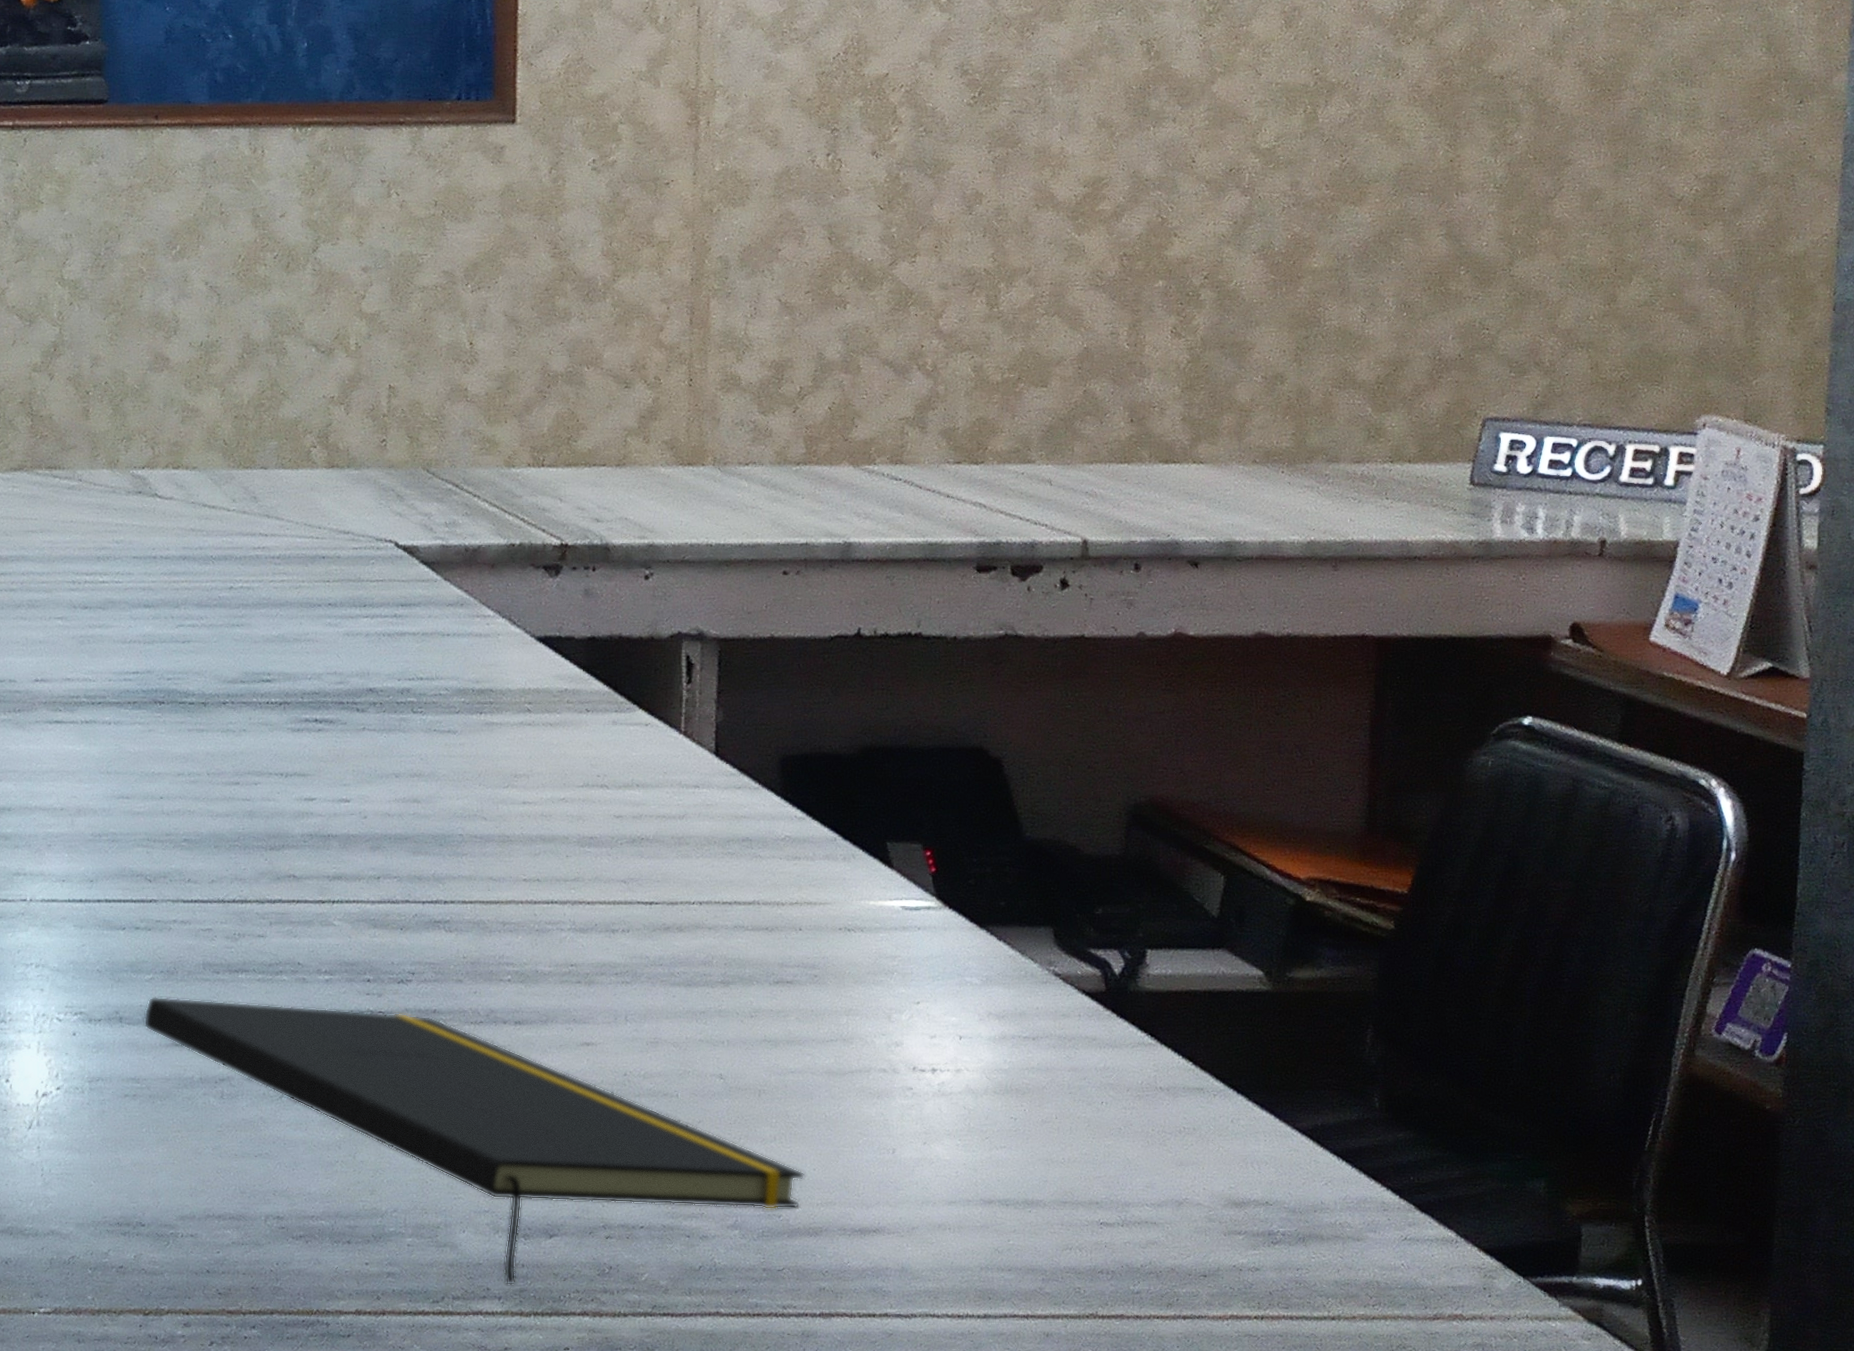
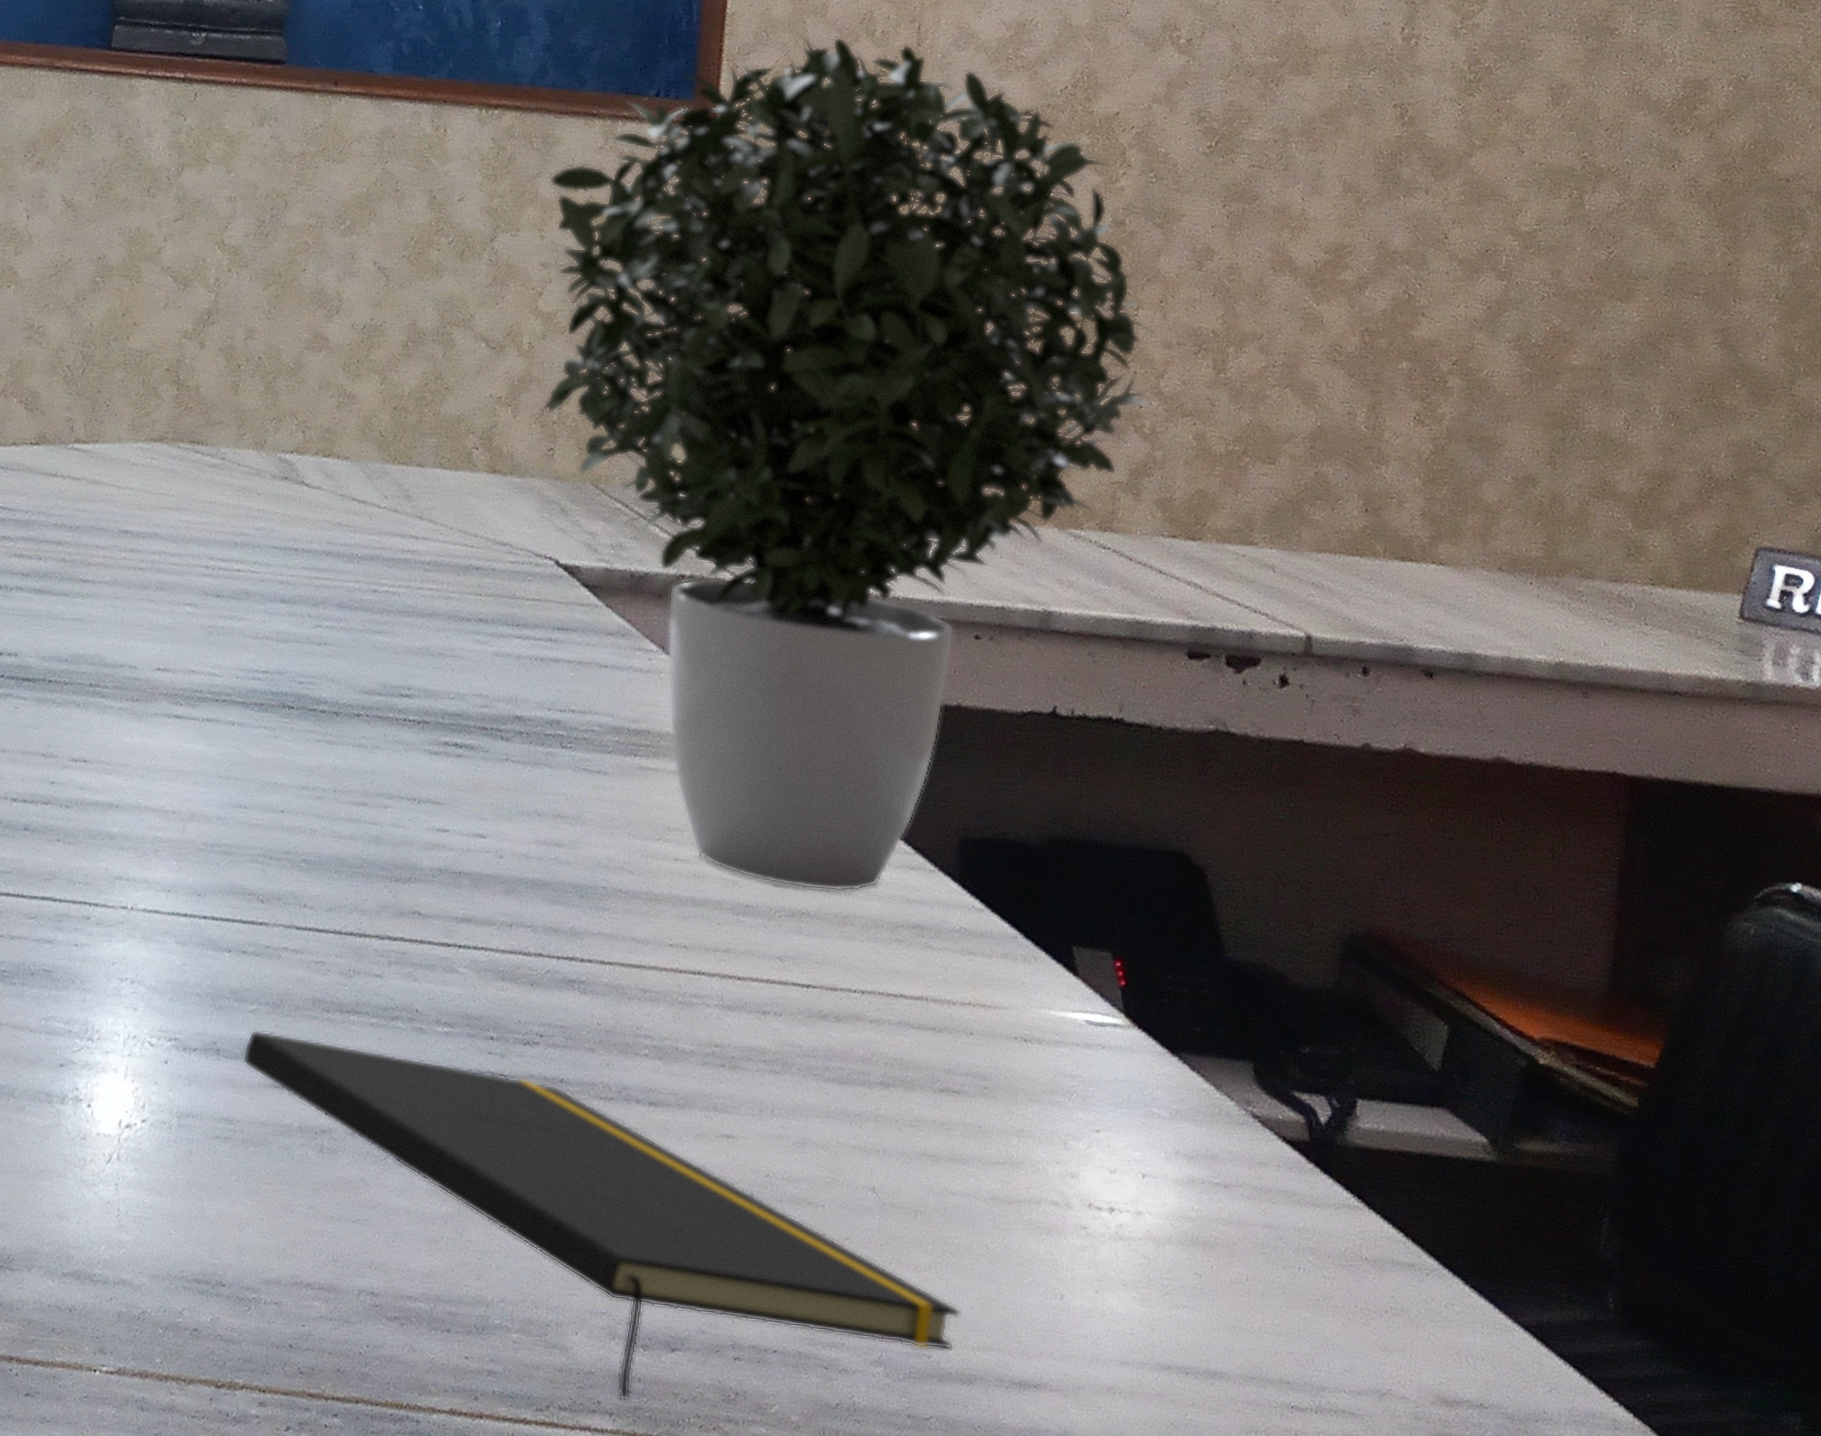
potted plant: none [363,26,932,817] -> present [540,36,1155,892]

